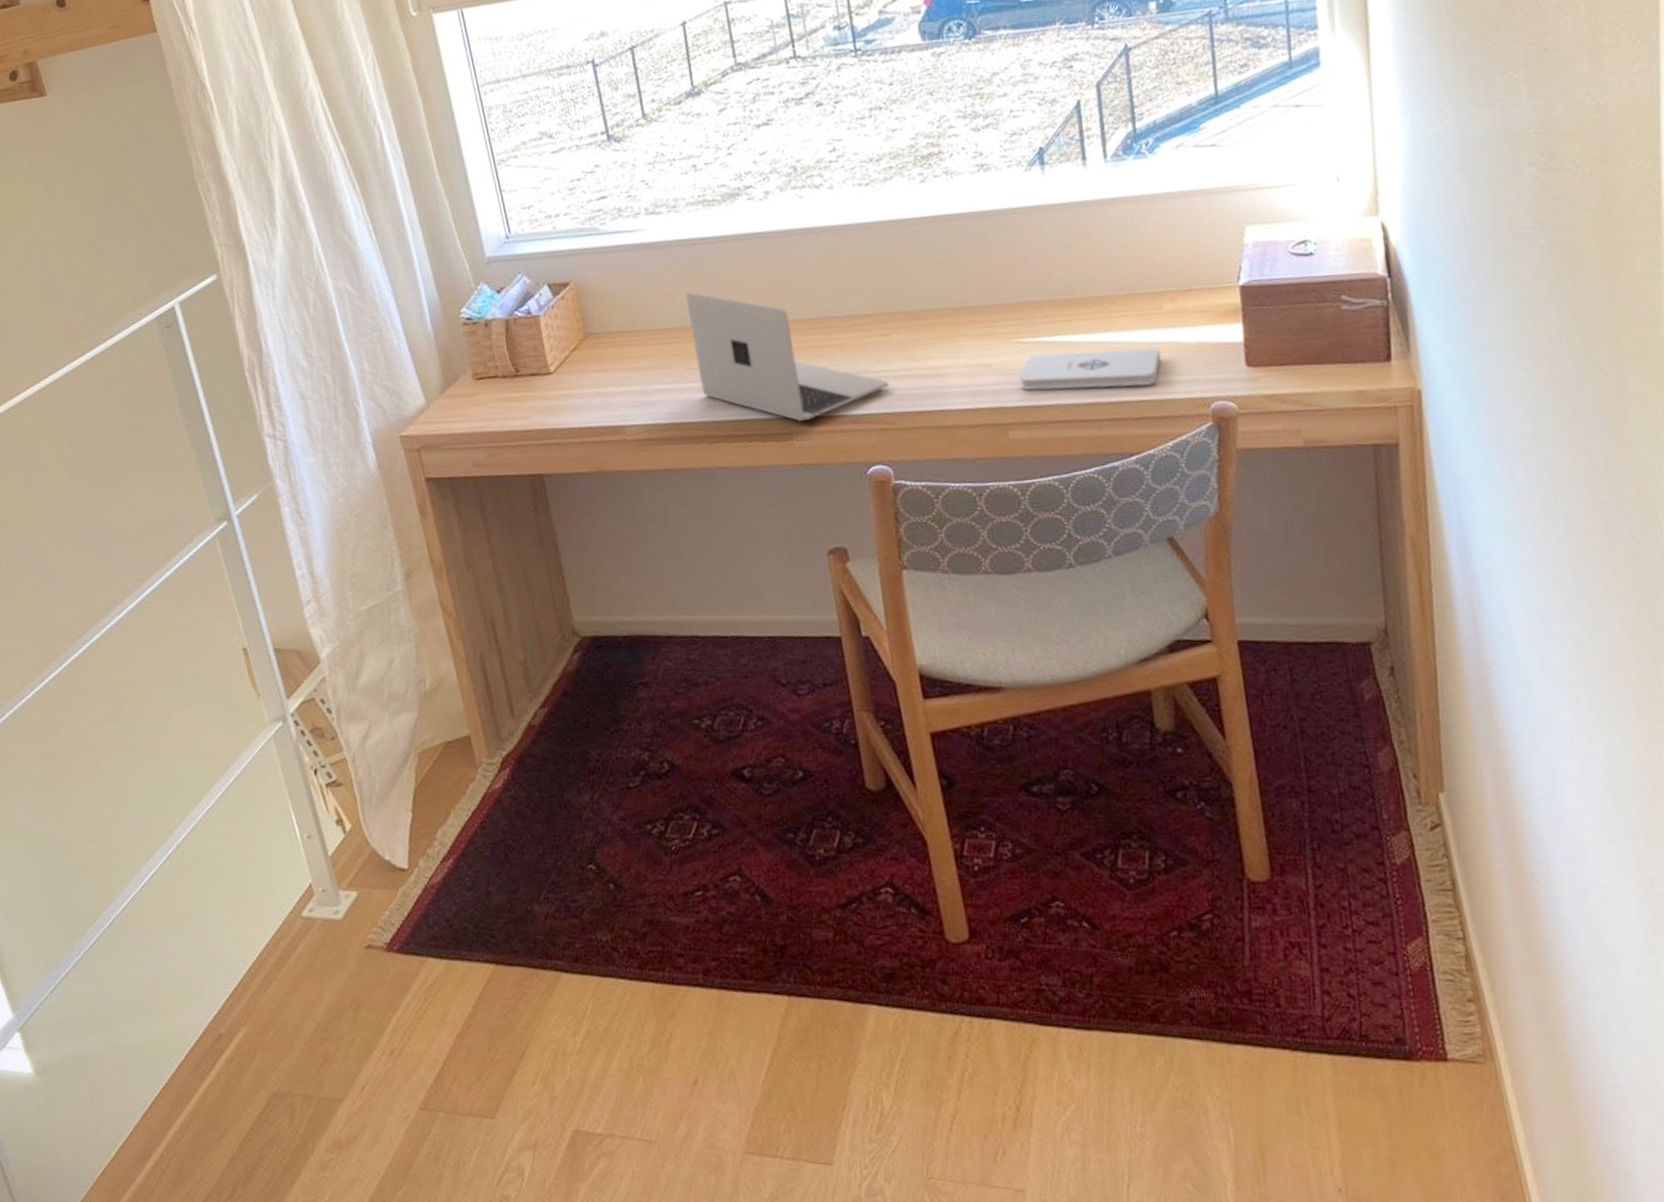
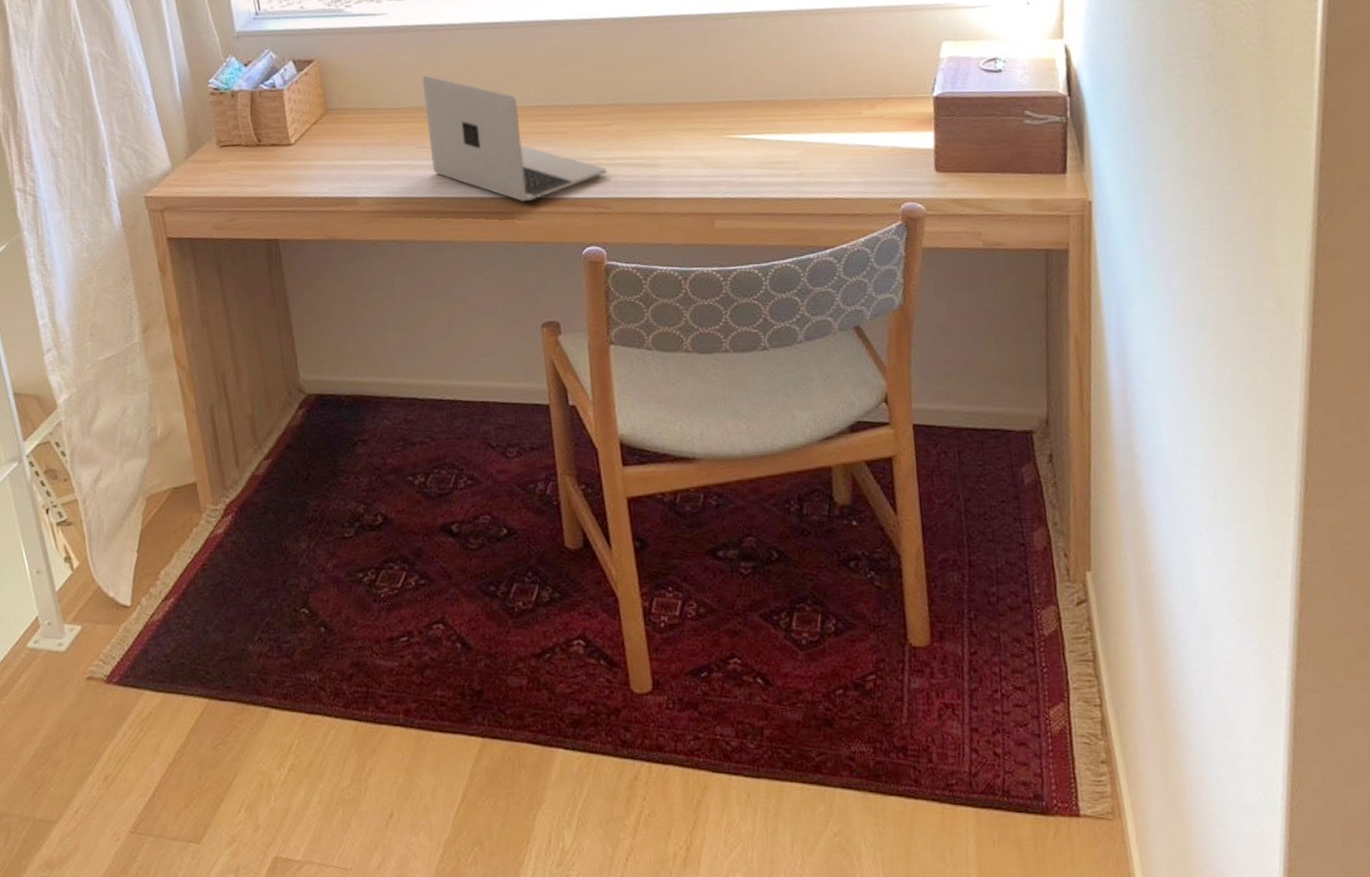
notepad: present [1020,347,1162,390] -> none [728,149,859,185]

